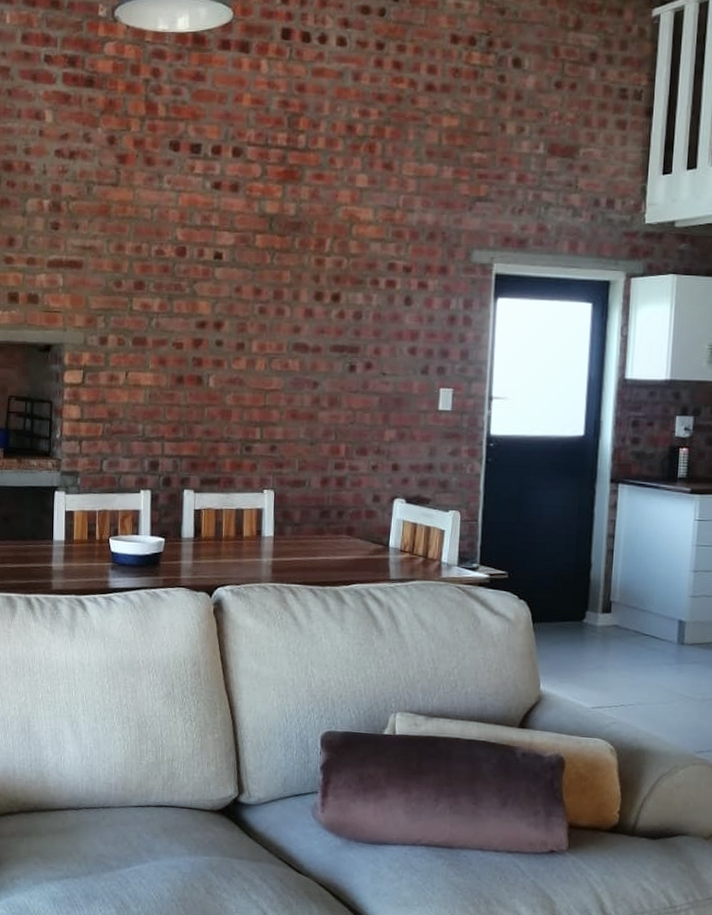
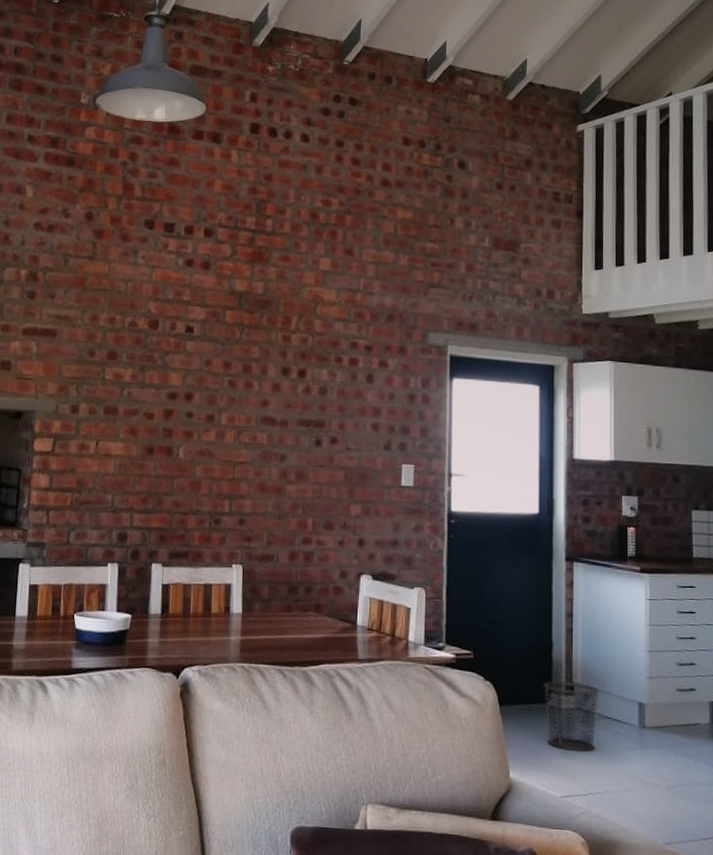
waste bin: none [580,599,638,667] -> present [544,680,600,752]

